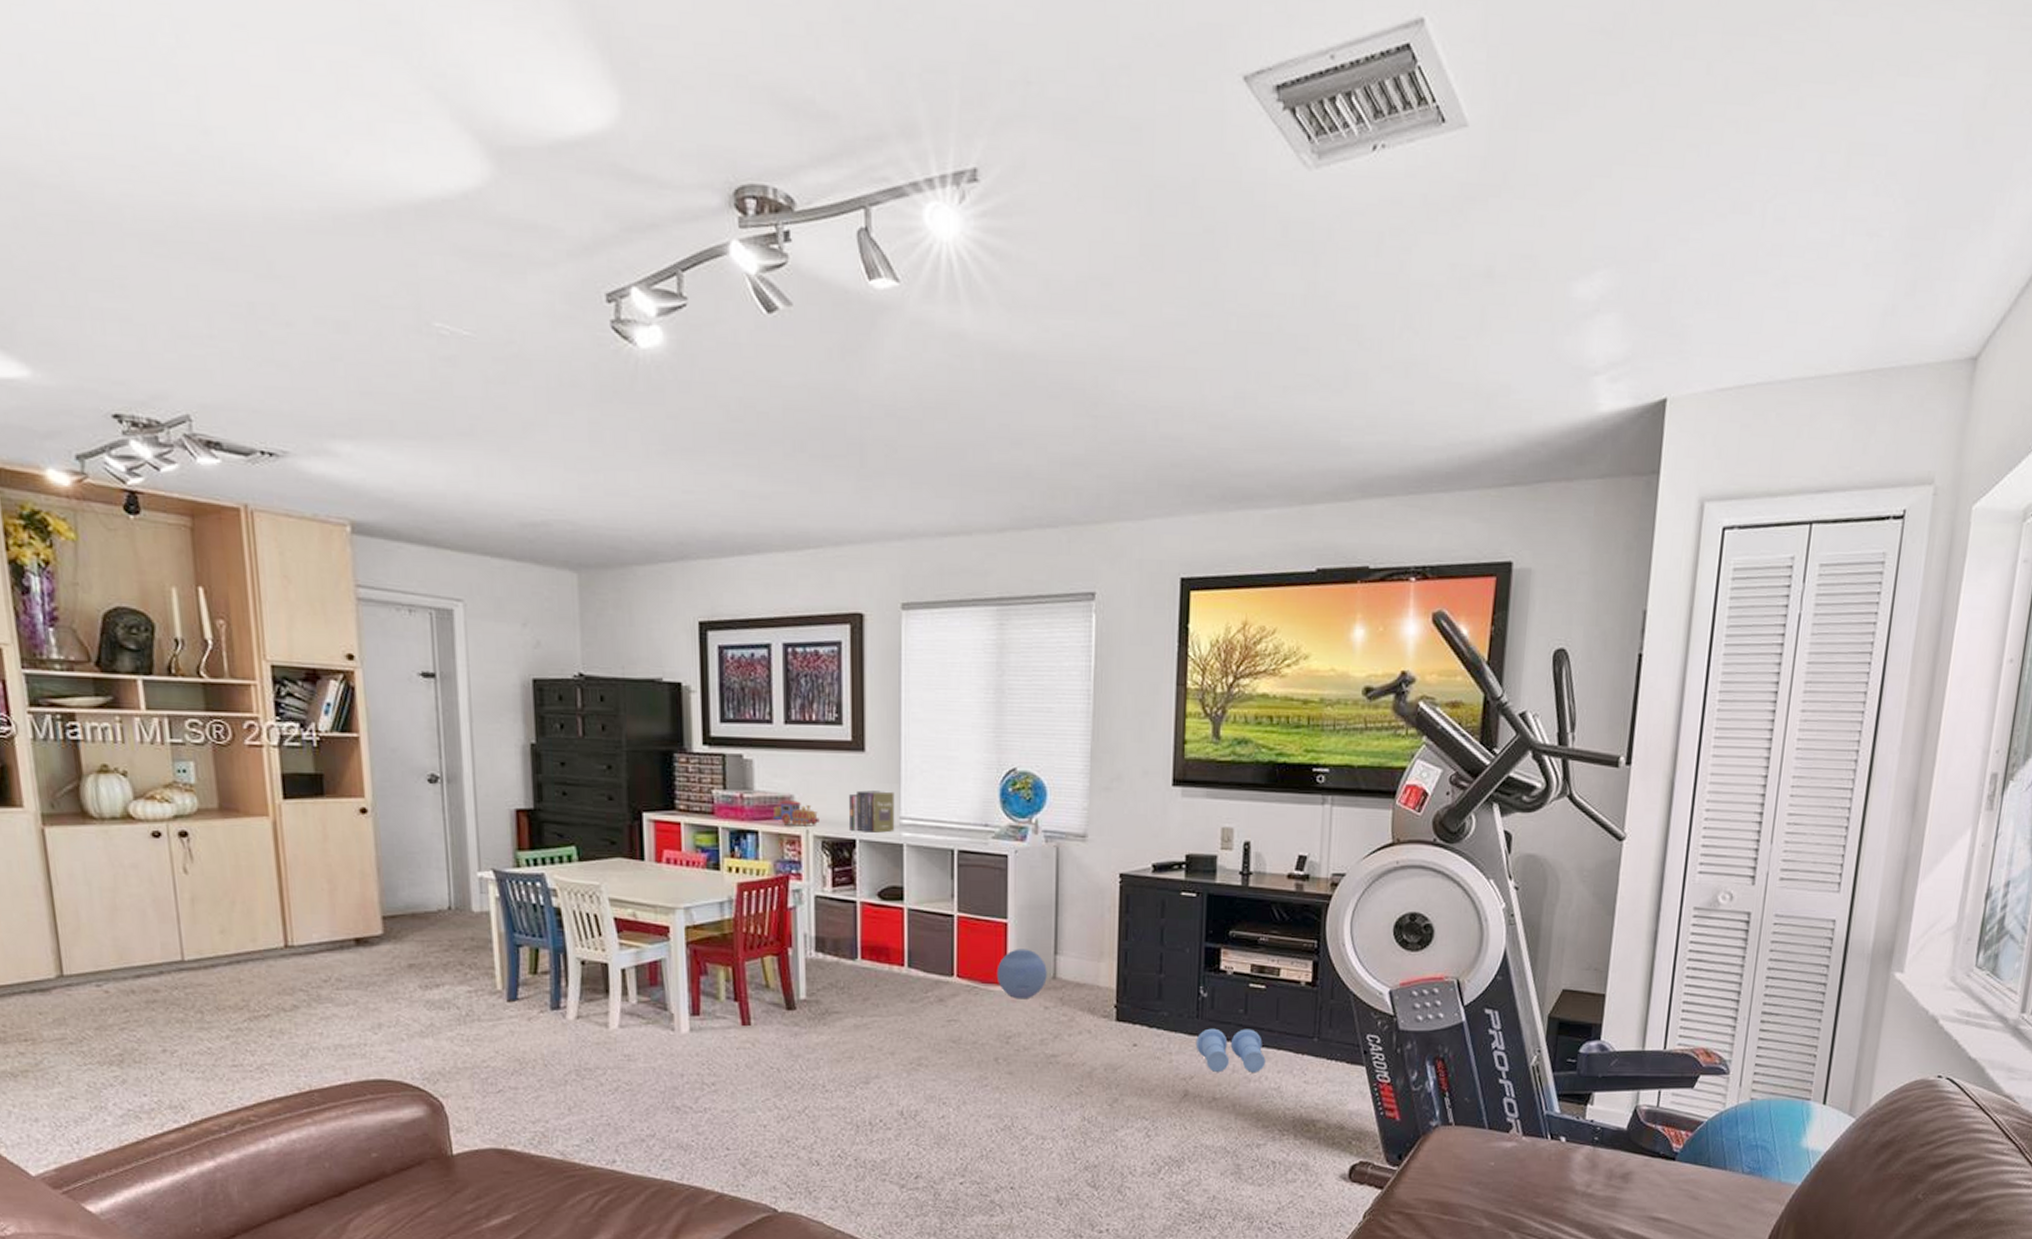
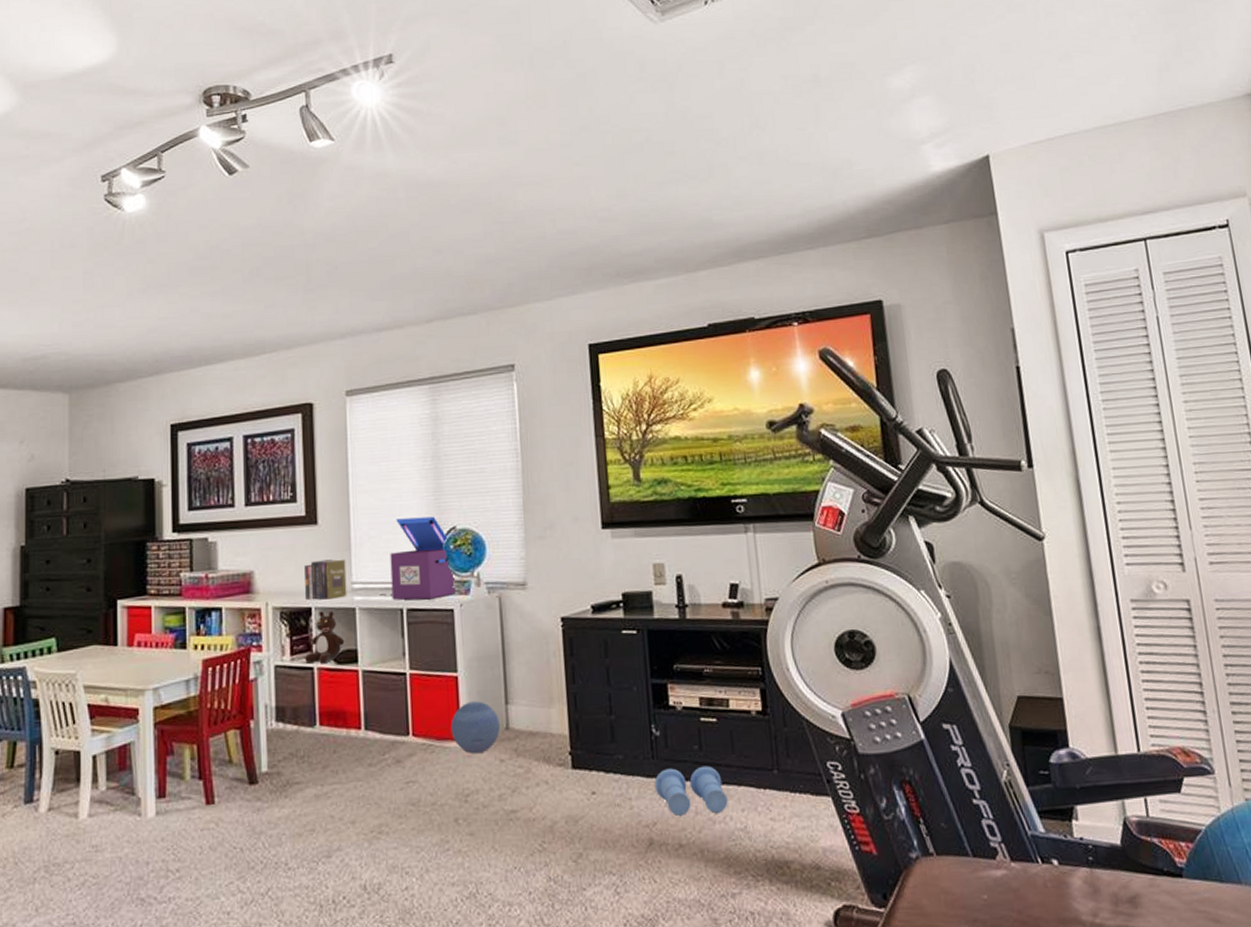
toy train: present [772,800,819,826] -> none [234,576,278,600]
stuffed animal: none [847,844,891,898] -> present [305,610,345,664]
toy box: none [929,754,1012,843] -> present [379,516,457,600]

